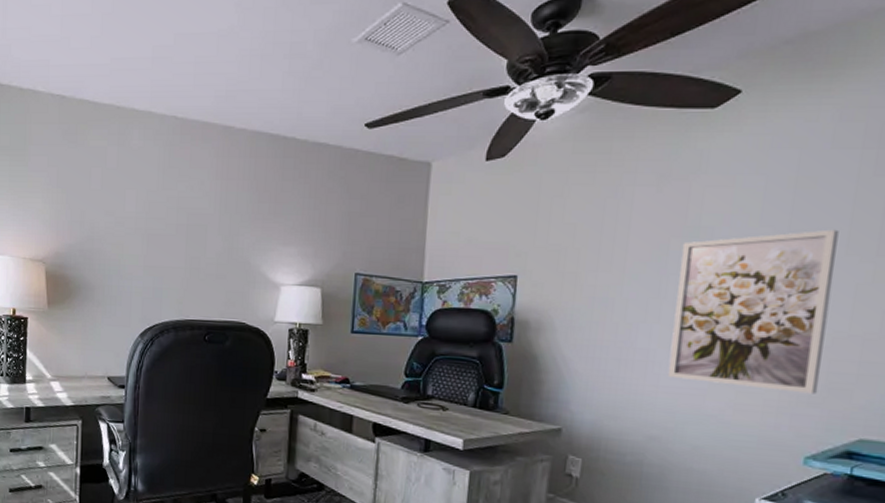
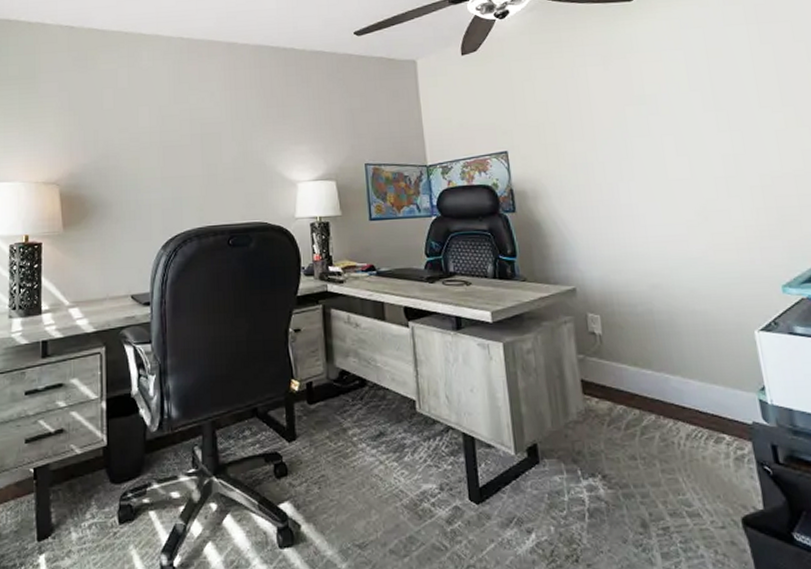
wall art: present [667,229,839,394] -> none [635,88,775,229]

